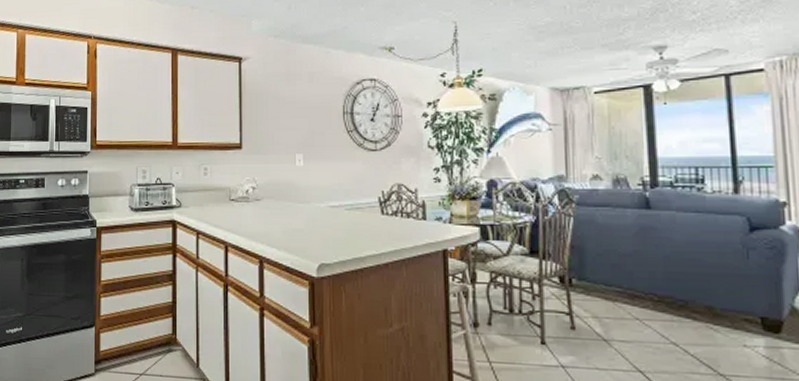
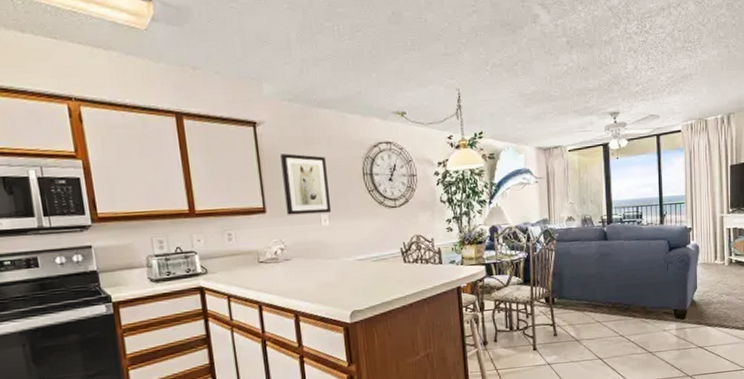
wall art: none [262,89,307,153] -> present [280,153,332,215]

